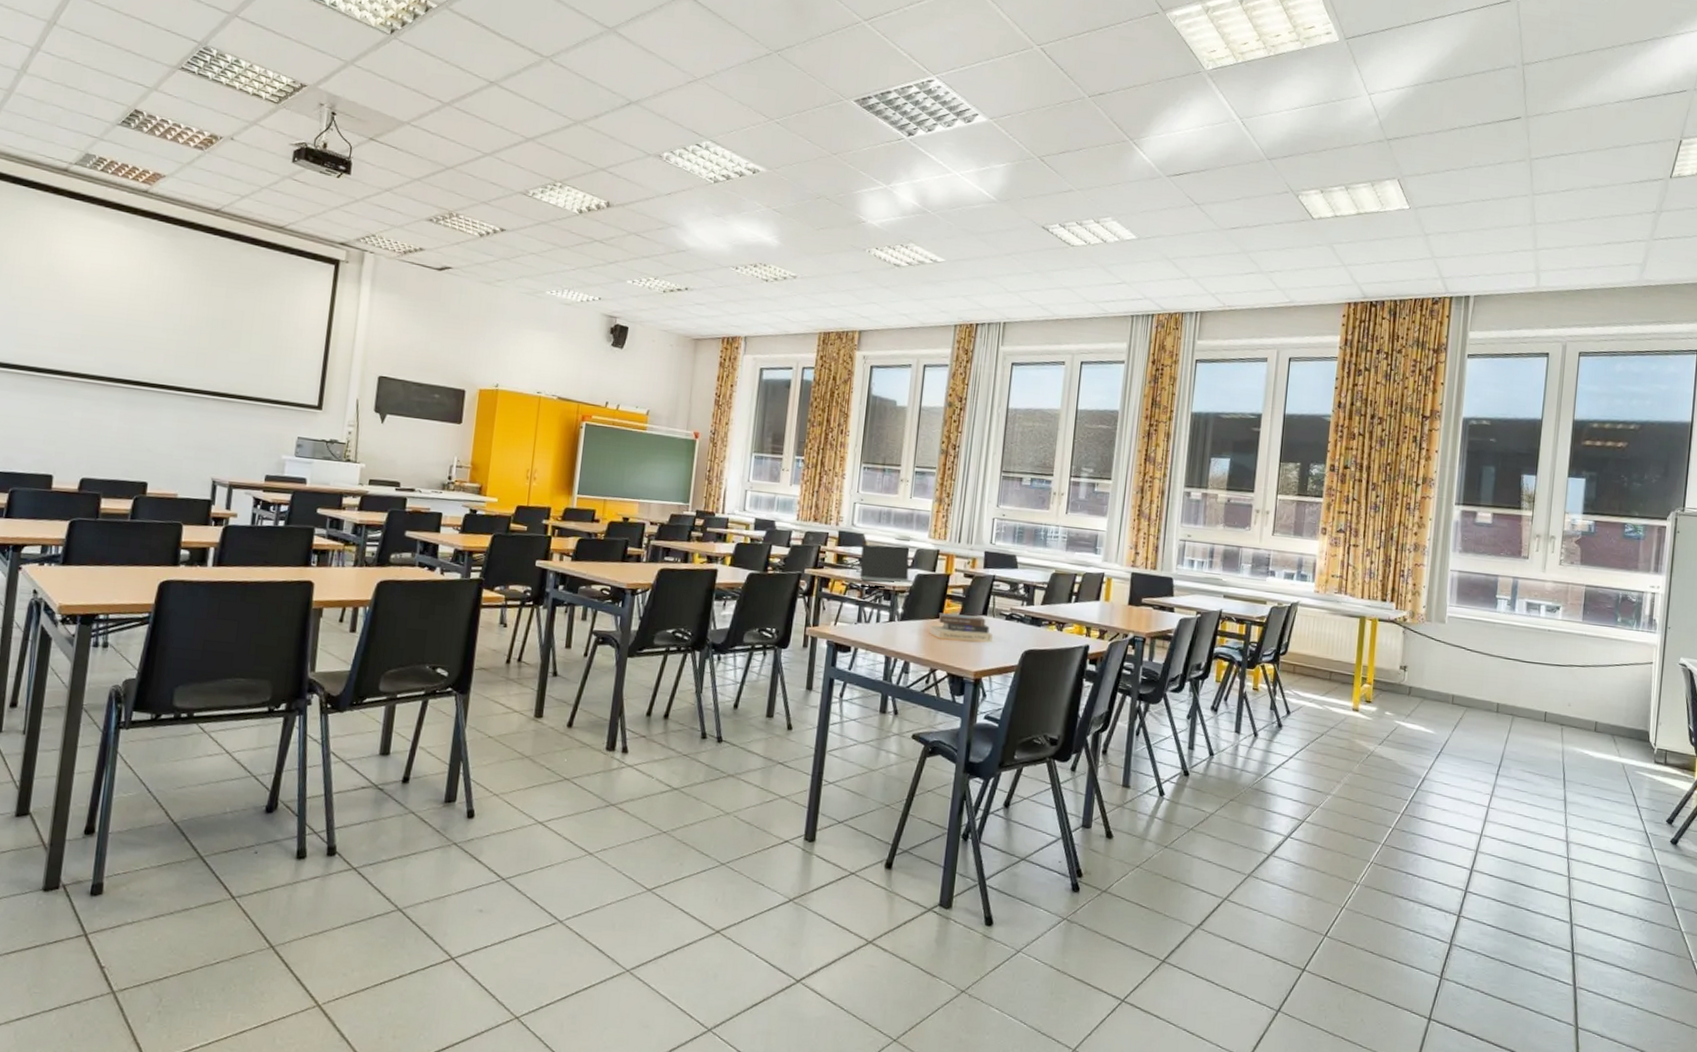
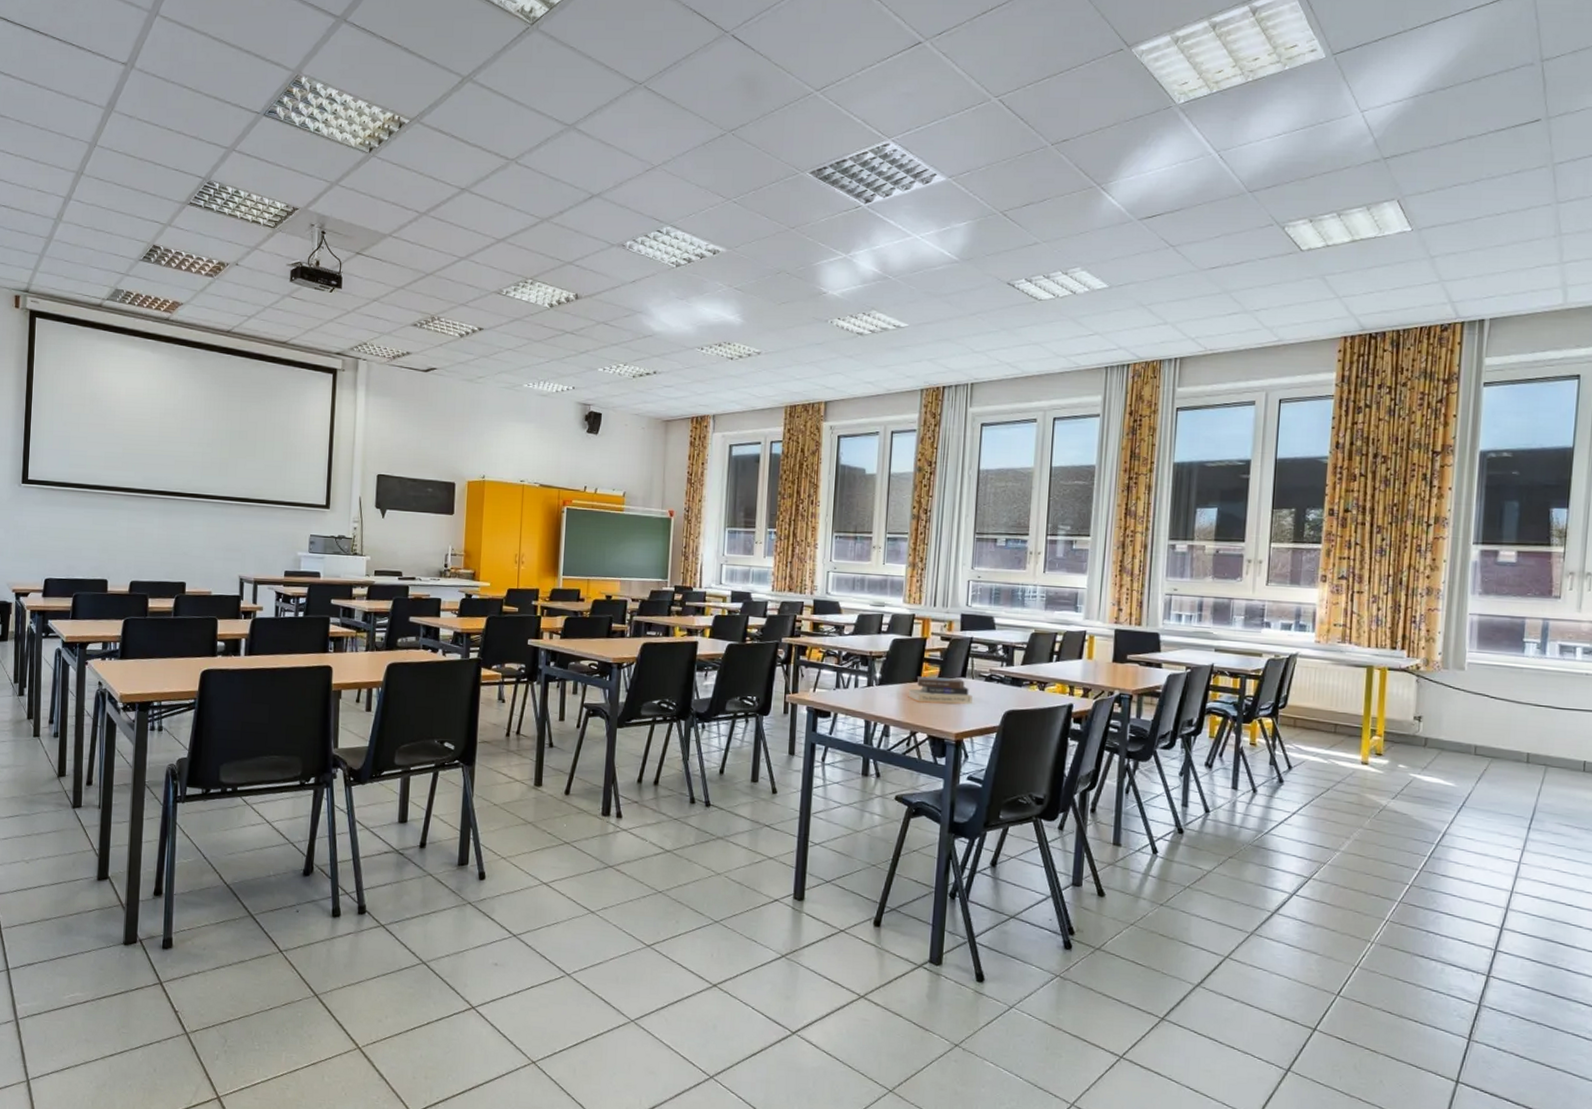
laptop: present [860,544,913,583] -> none [836,611,890,648]

